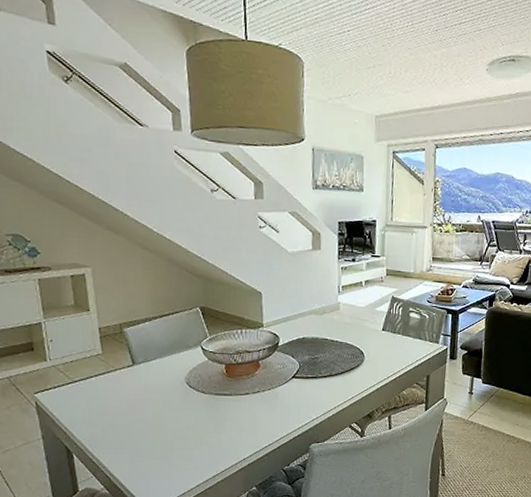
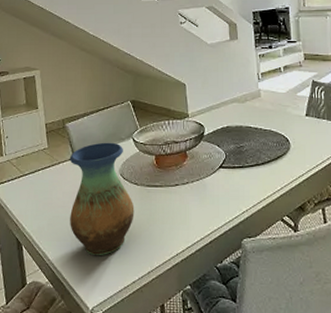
vase: none [128,349,201,461] -> present [69,142,135,255]

